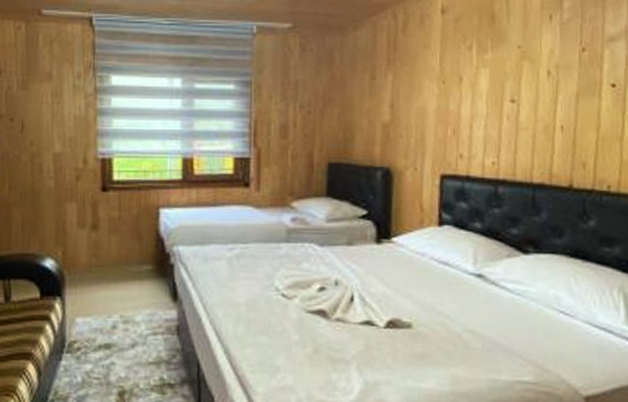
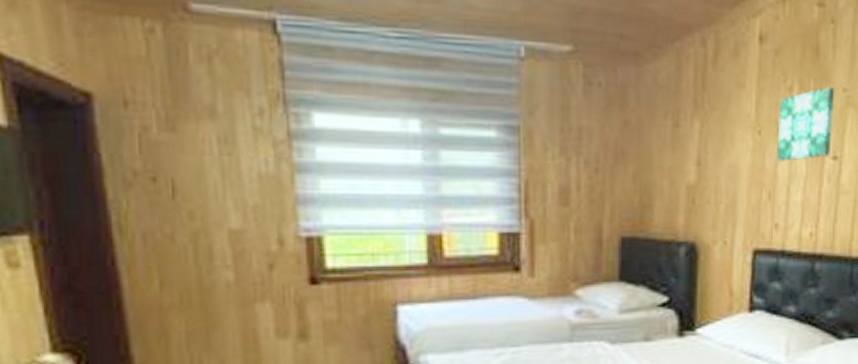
wall art: none [460,45,510,105] -> present [777,87,835,162]

